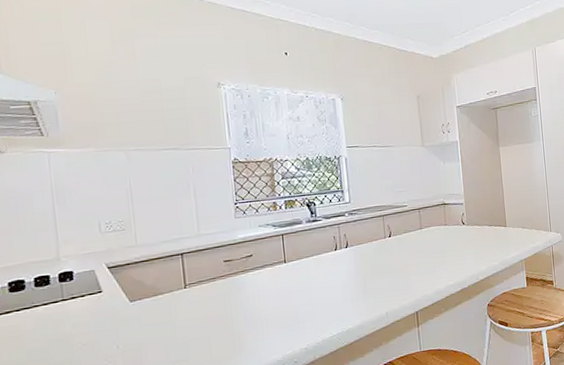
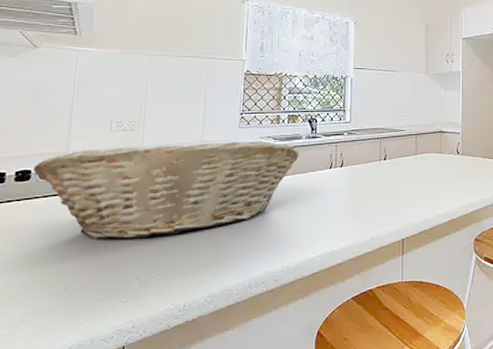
fruit basket: none [26,228,302,341] -> present [33,140,299,239]

